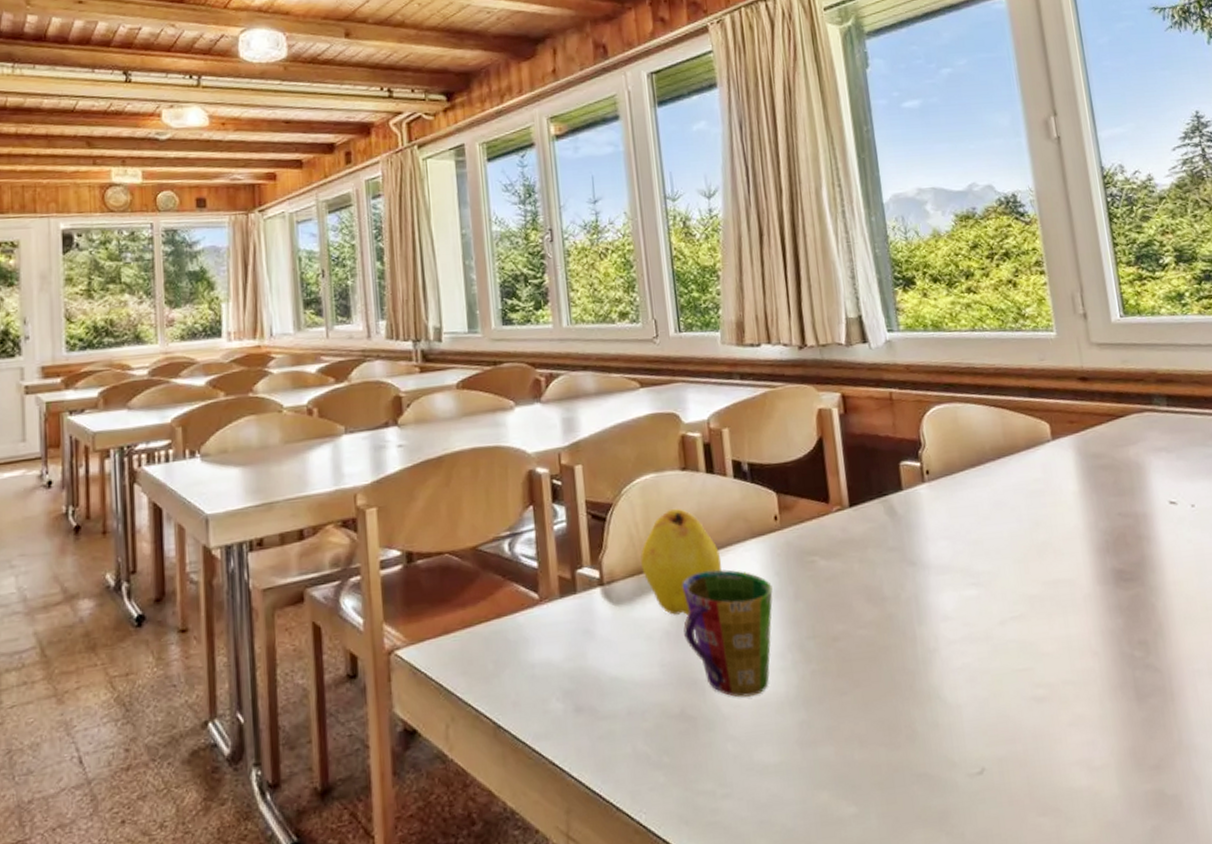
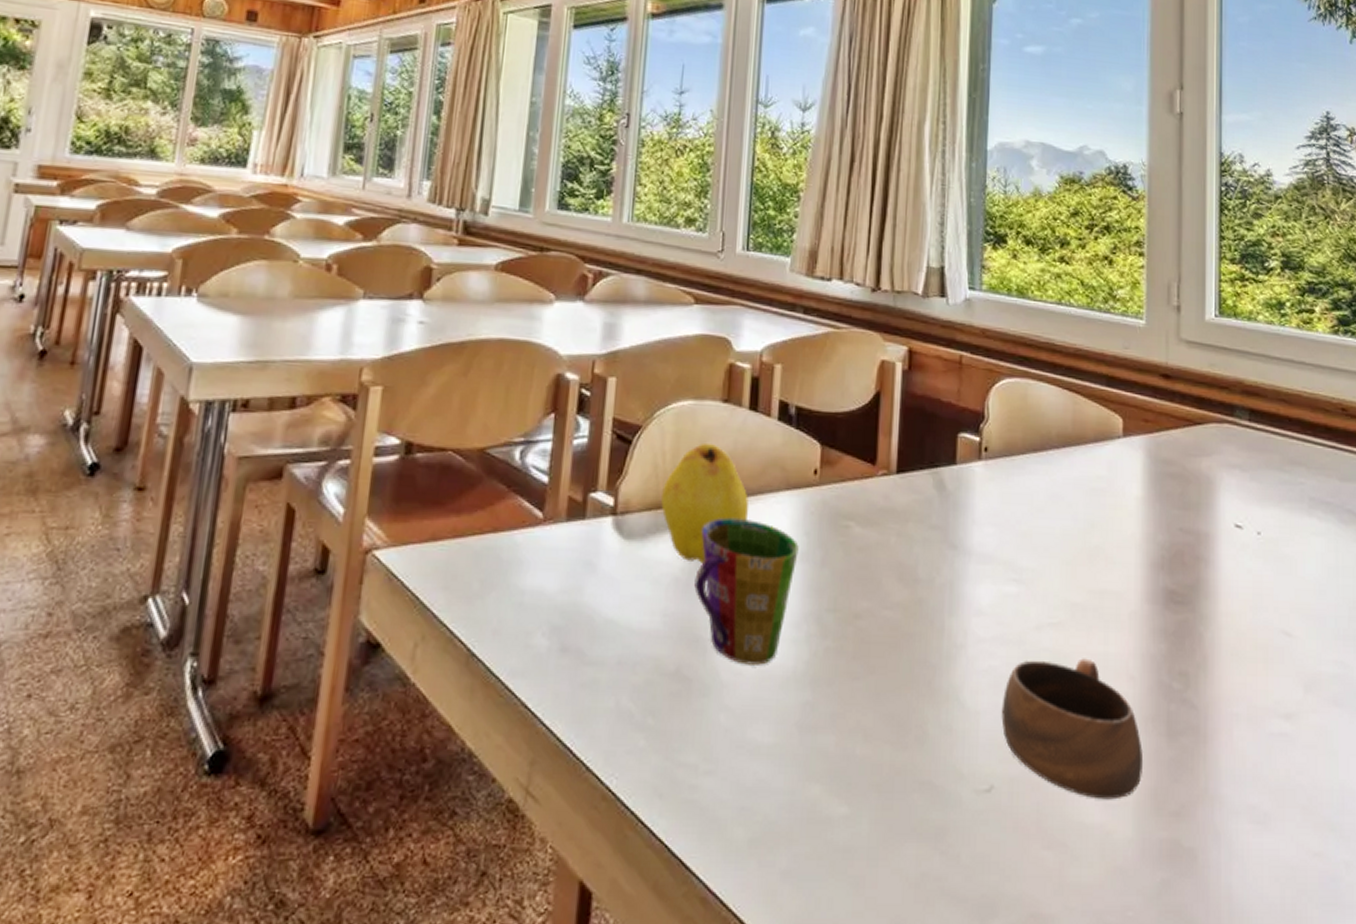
cup: none [980,642,1119,765] -> present [1001,658,1143,800]

